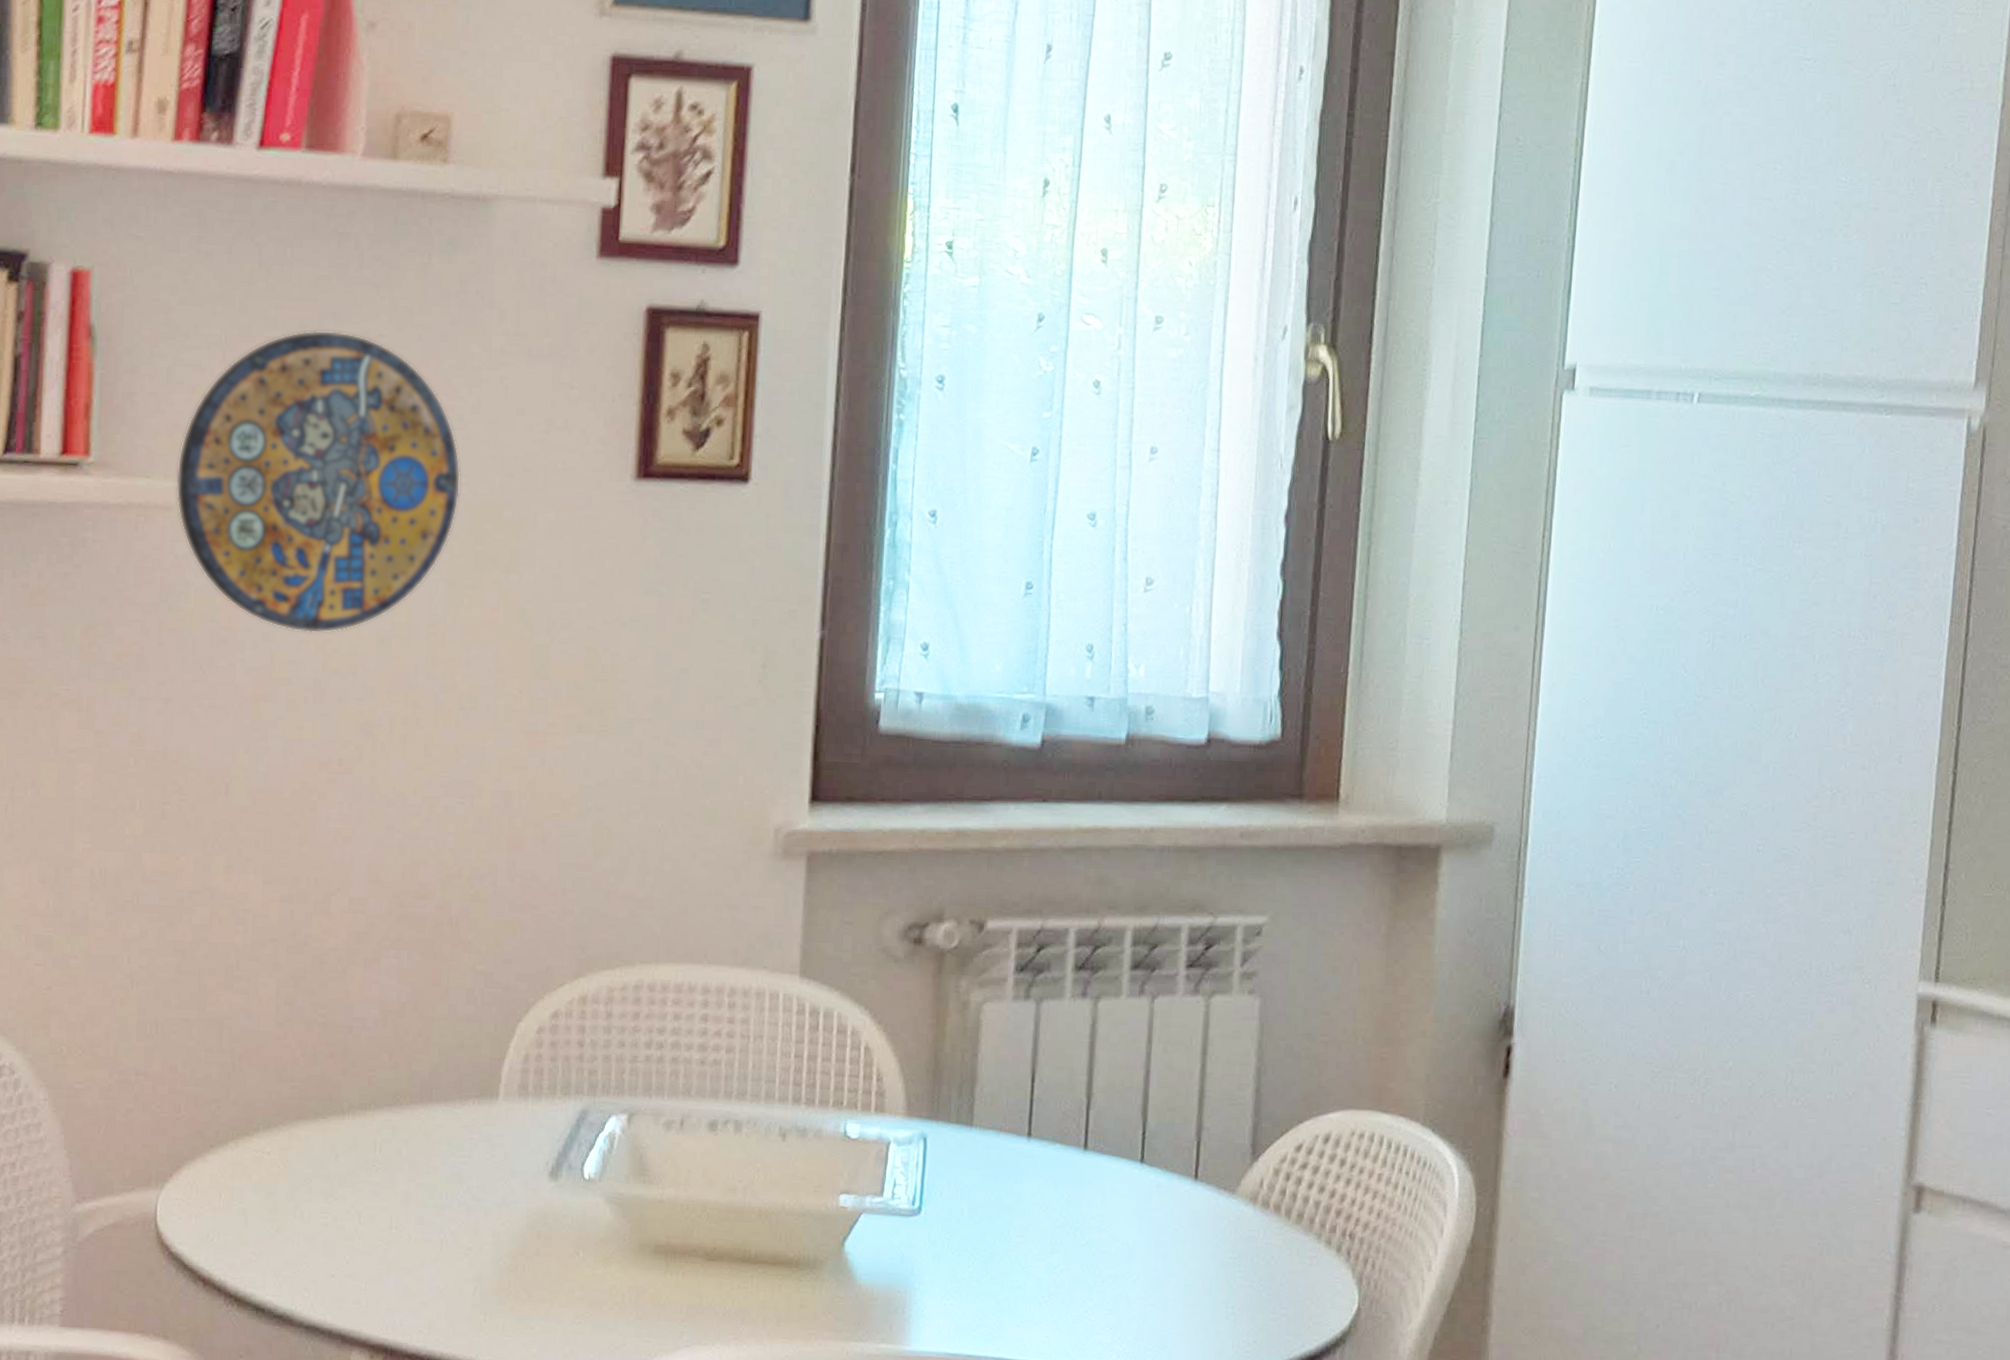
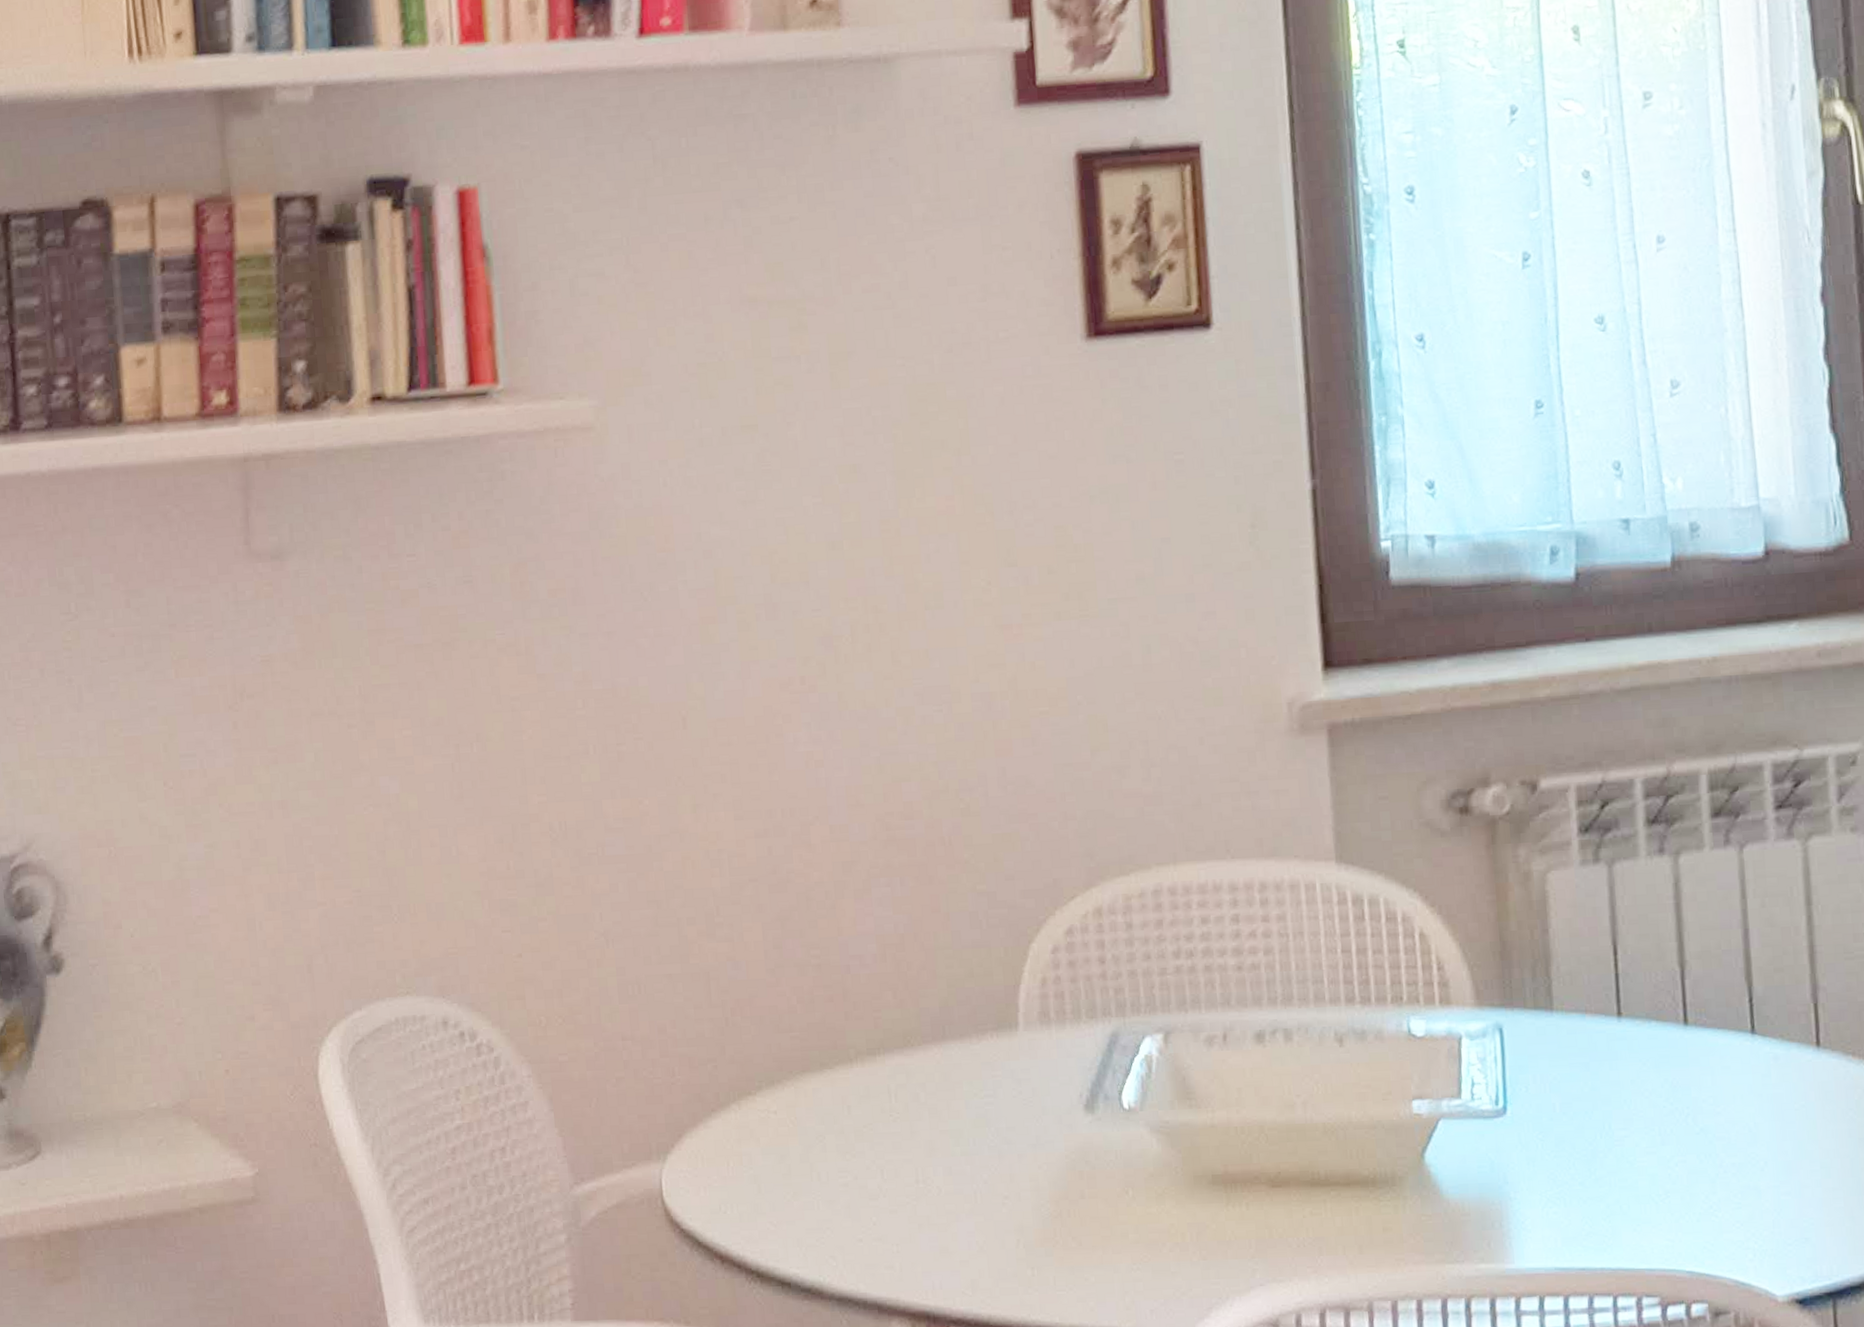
manhole cover: present [176,330,461,634] -> none [591,219,898,545]

